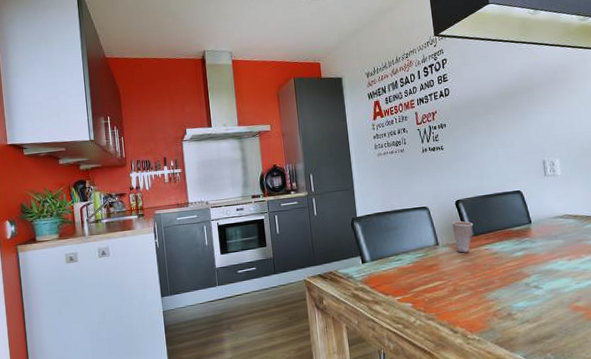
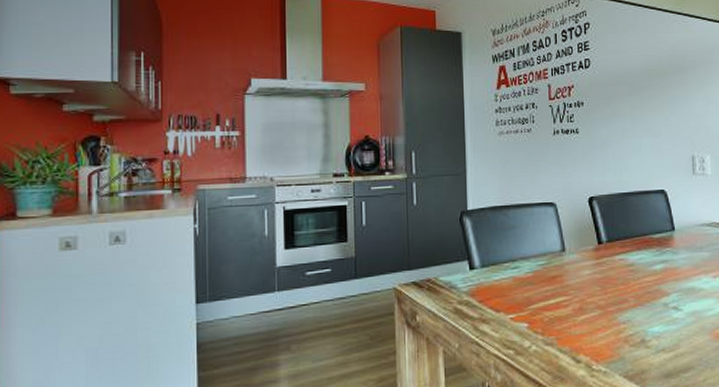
cup: present [452,220,473,253] -> none [583,222,608,263]

